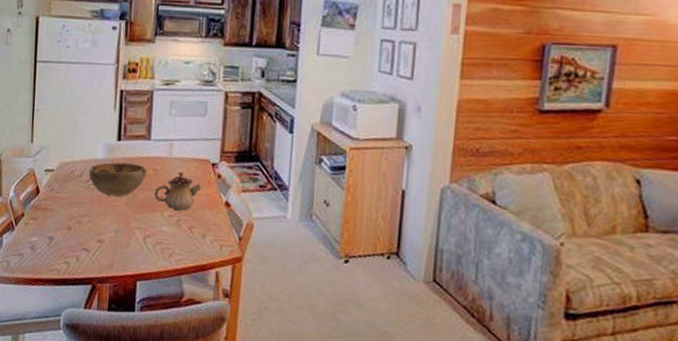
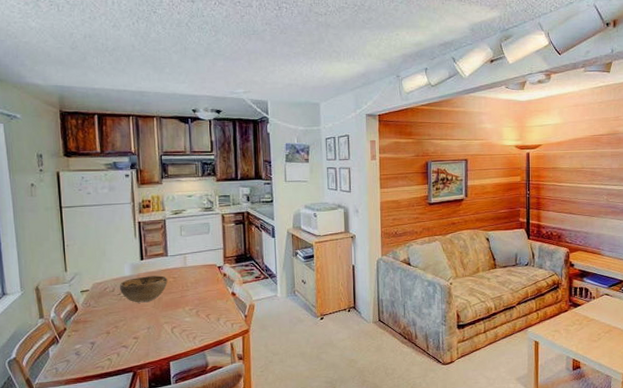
teapot: present [155,172,201,210] -> none [176,276,212,304]

